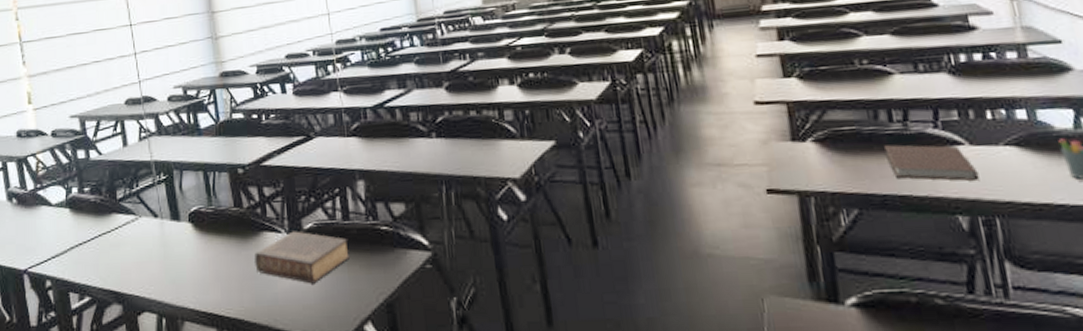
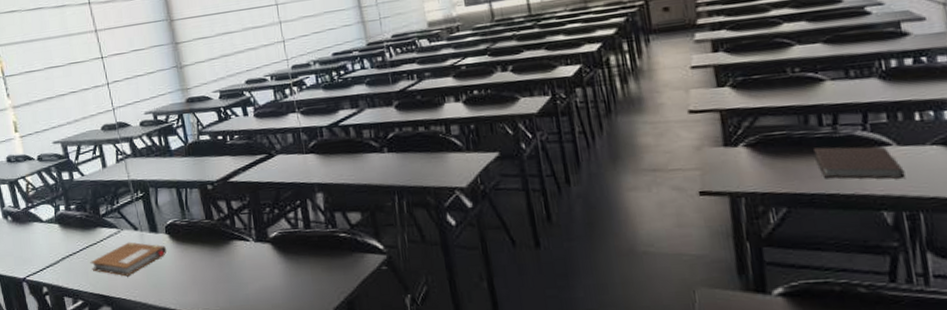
notebook: none [102,230,189,270] -> present [90,242,167,277]
book: present [254,231,350,284] -> none [226,239,312,286]

